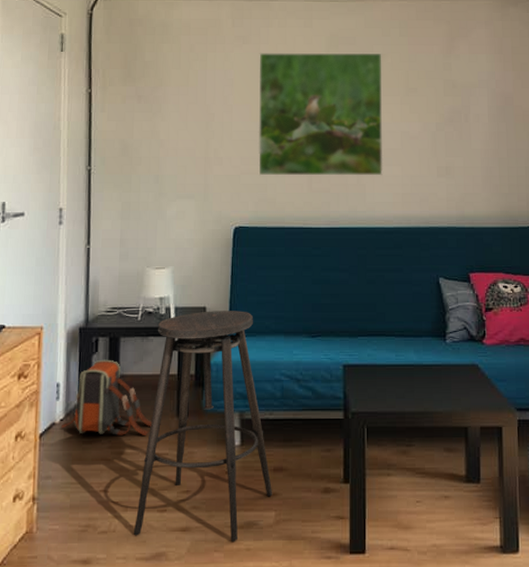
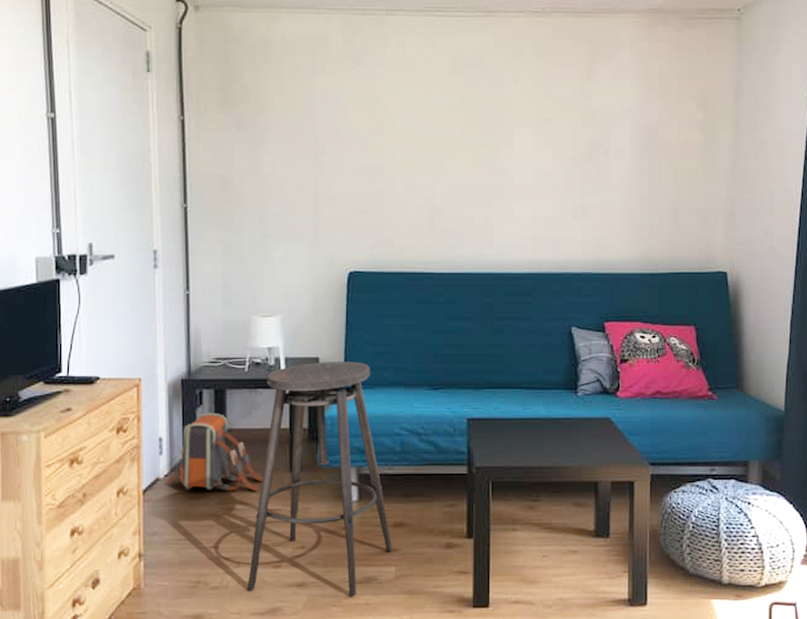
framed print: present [258,52,384,176] -> none [373,75,513,217]

